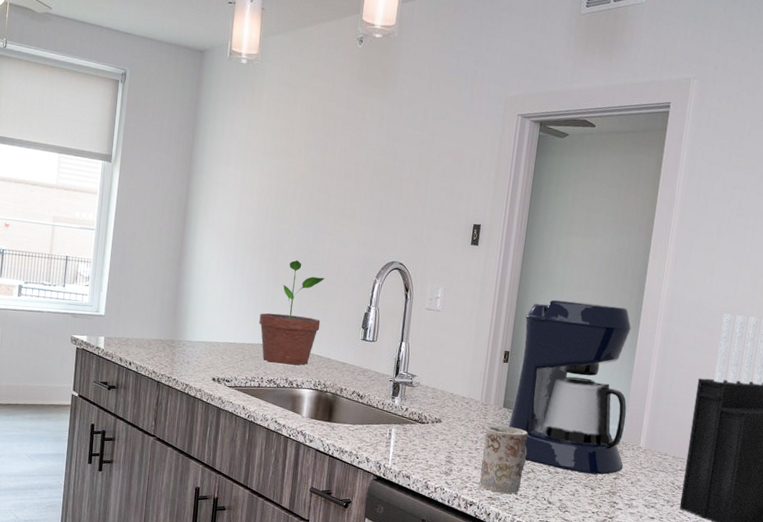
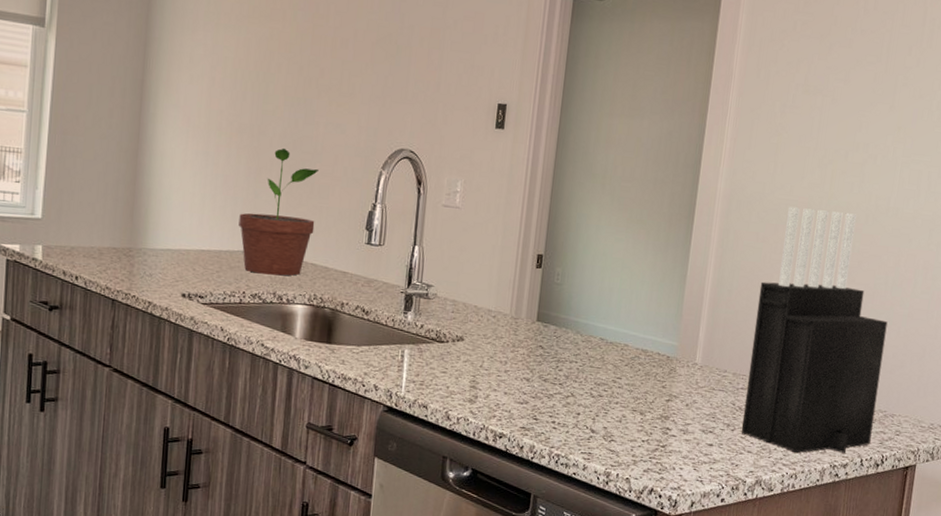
mug: present [479,425,528,494] -> none [510,342,566,423]
coffee maker: present [508,299,631,475] -> none [543,192,684,397]

